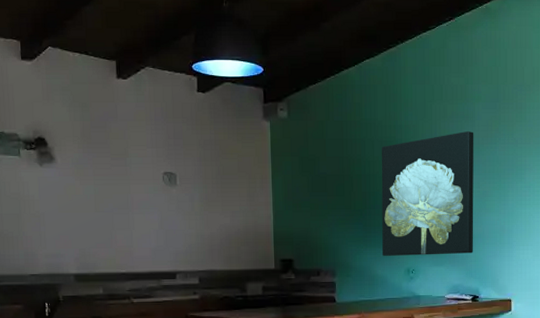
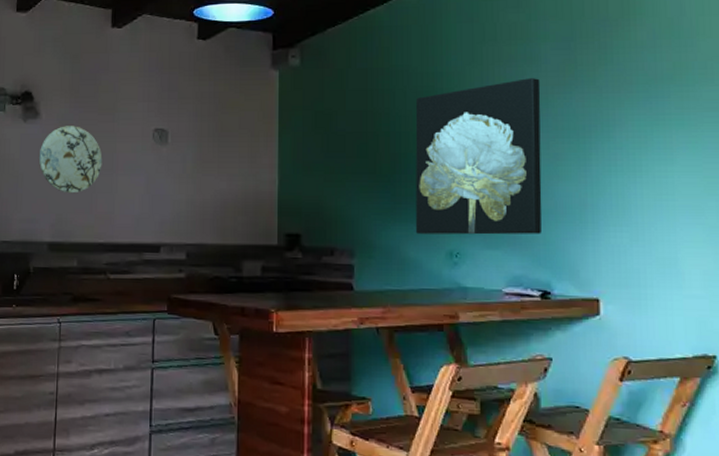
decorative plate: none [58,169,119,231] -> present [39,126,103,194]

